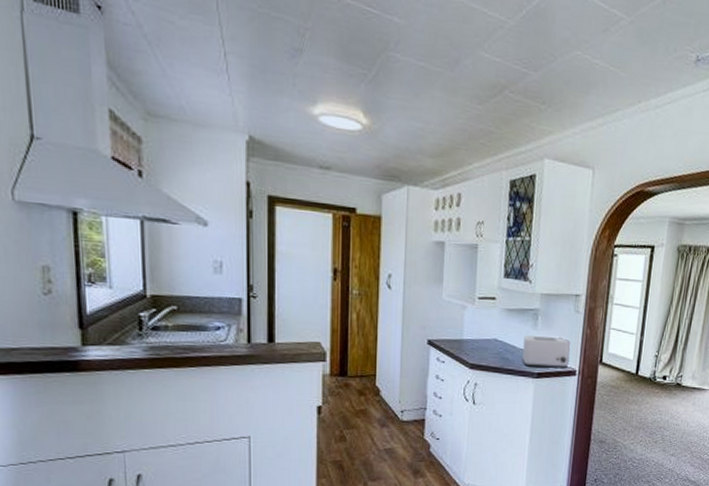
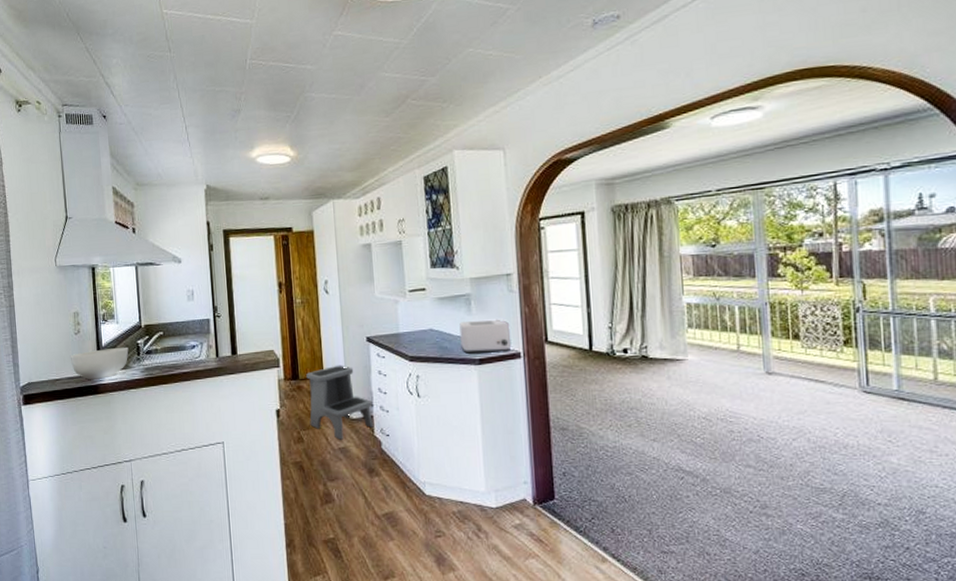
bowl: none [34,317,126,355] -> present [70,347,129,381]
step stool: none [355,365,426,441] -> present [306,365,373,440]

